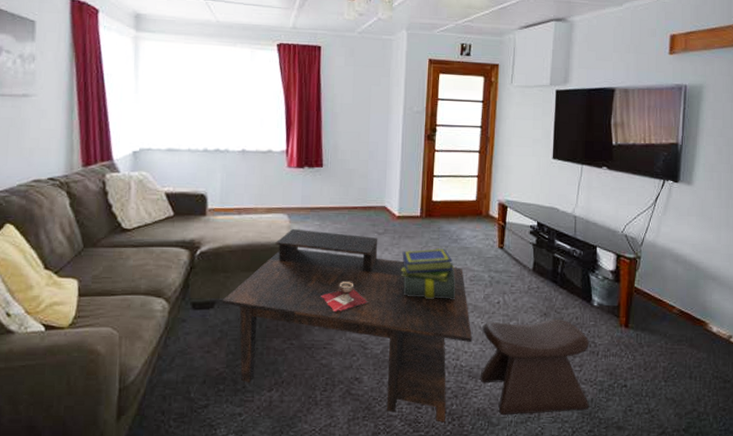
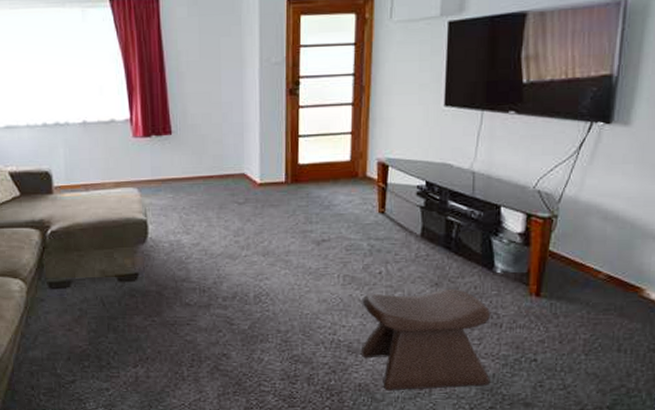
coffee table: present [222,229,472,422] -> none [78,203,350,398]
decorative bowl: present [321,281,368,311] -> none [180,255,231,287]
stack of books: present [400,248,456,299] -> none [266,216,330,271]

